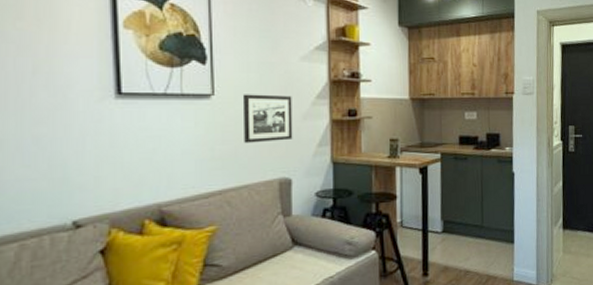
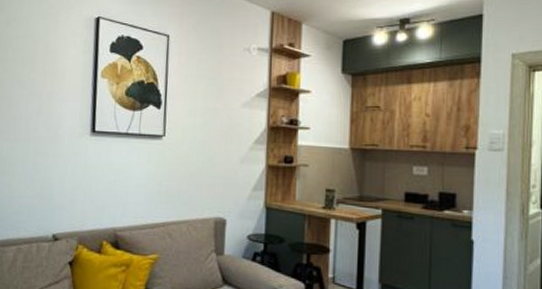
picture frame: present [242,94,293,144] -> none [187,136,232,183]

